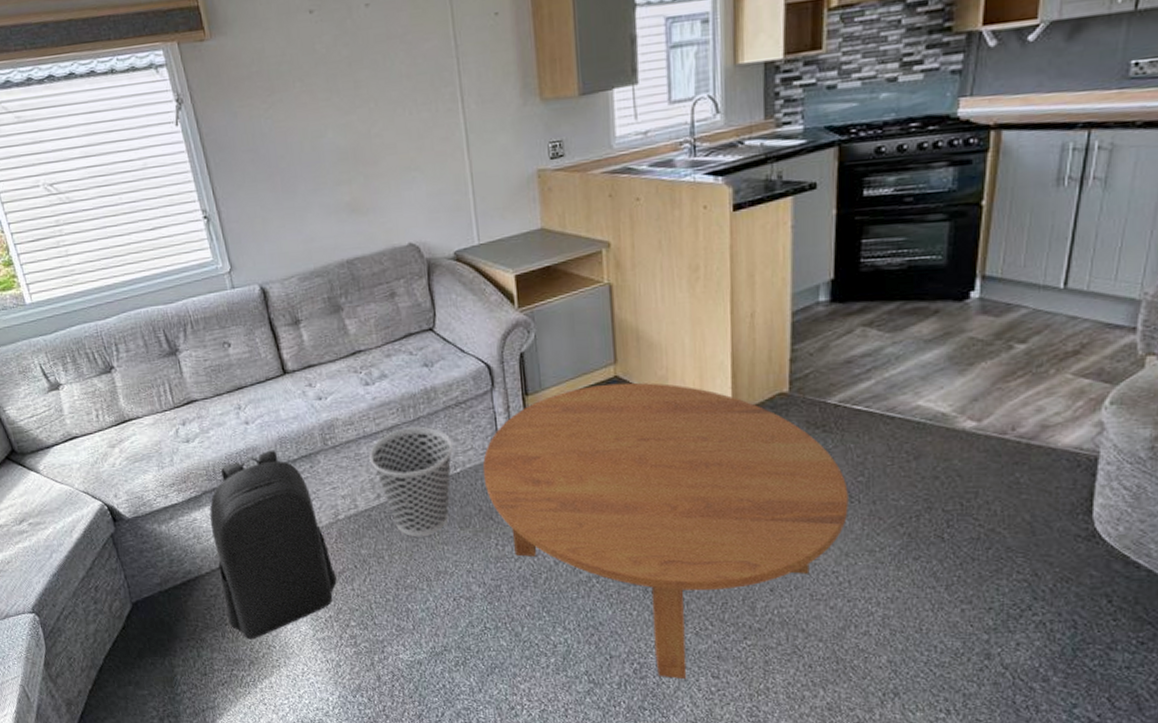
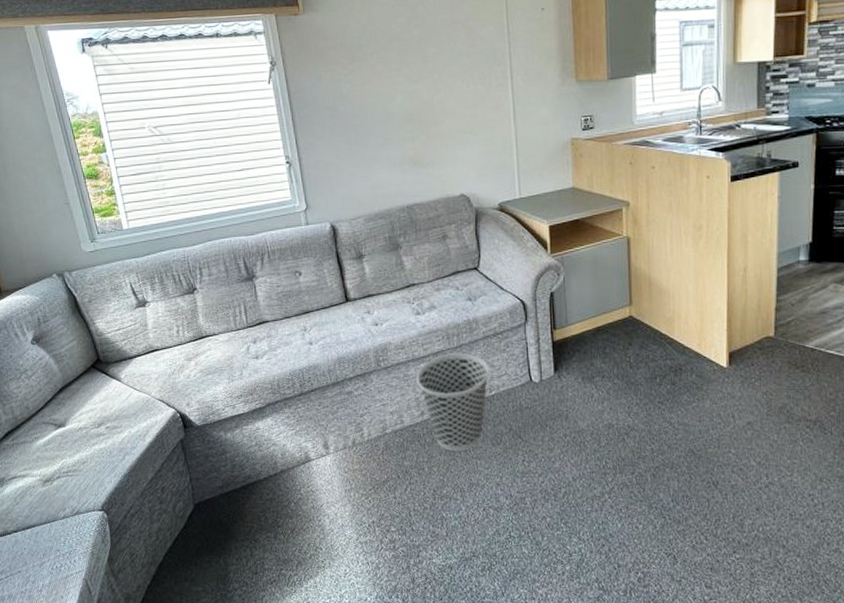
backpack: present [209,450,337,640] -> none [272,368,381,541]
coffee table: present [482,382,849,680] -> none [514,322,823,589]

